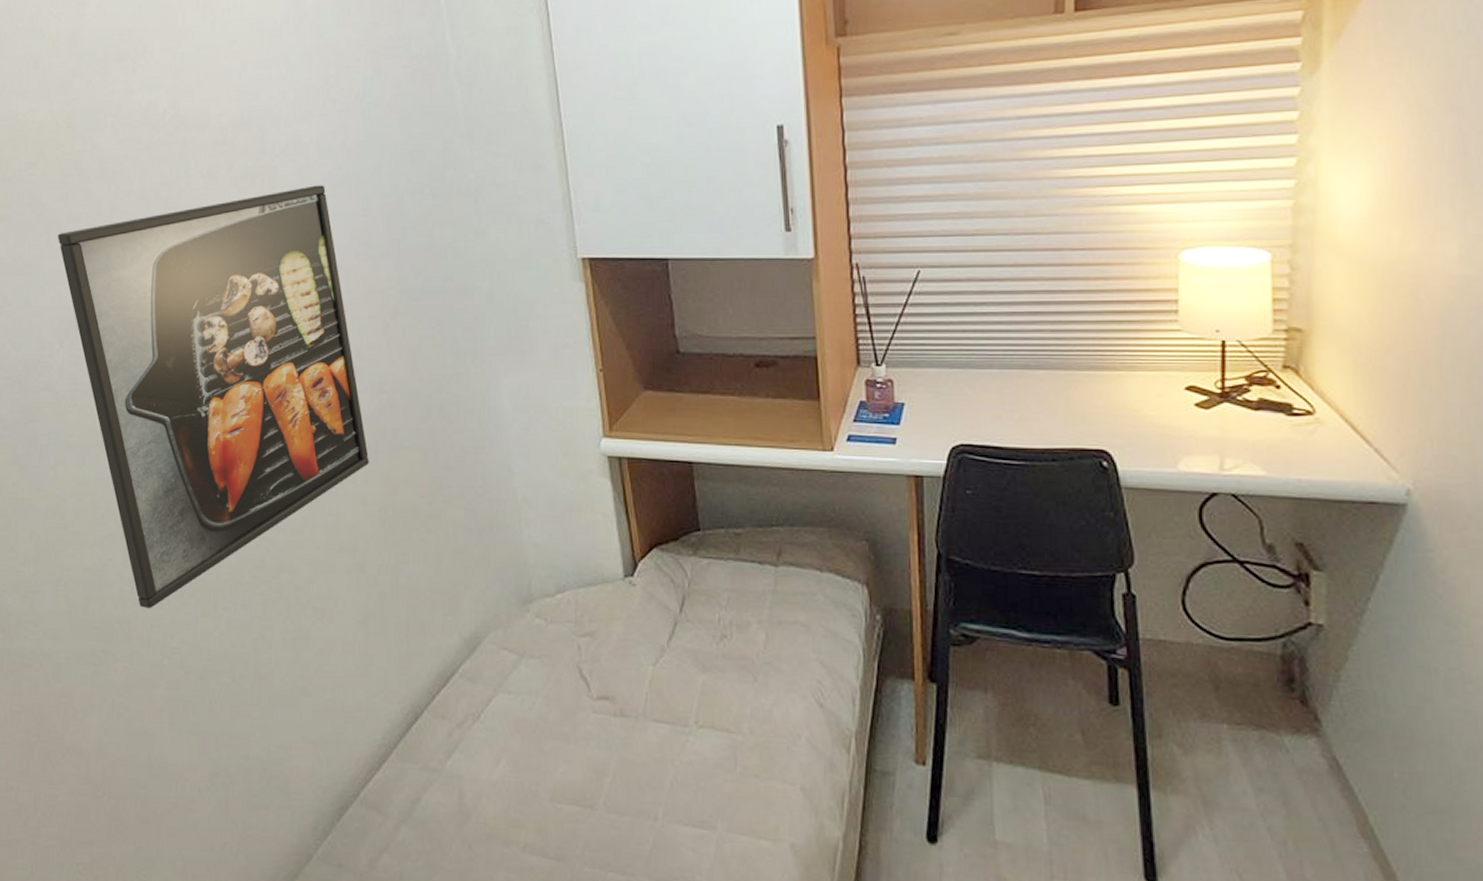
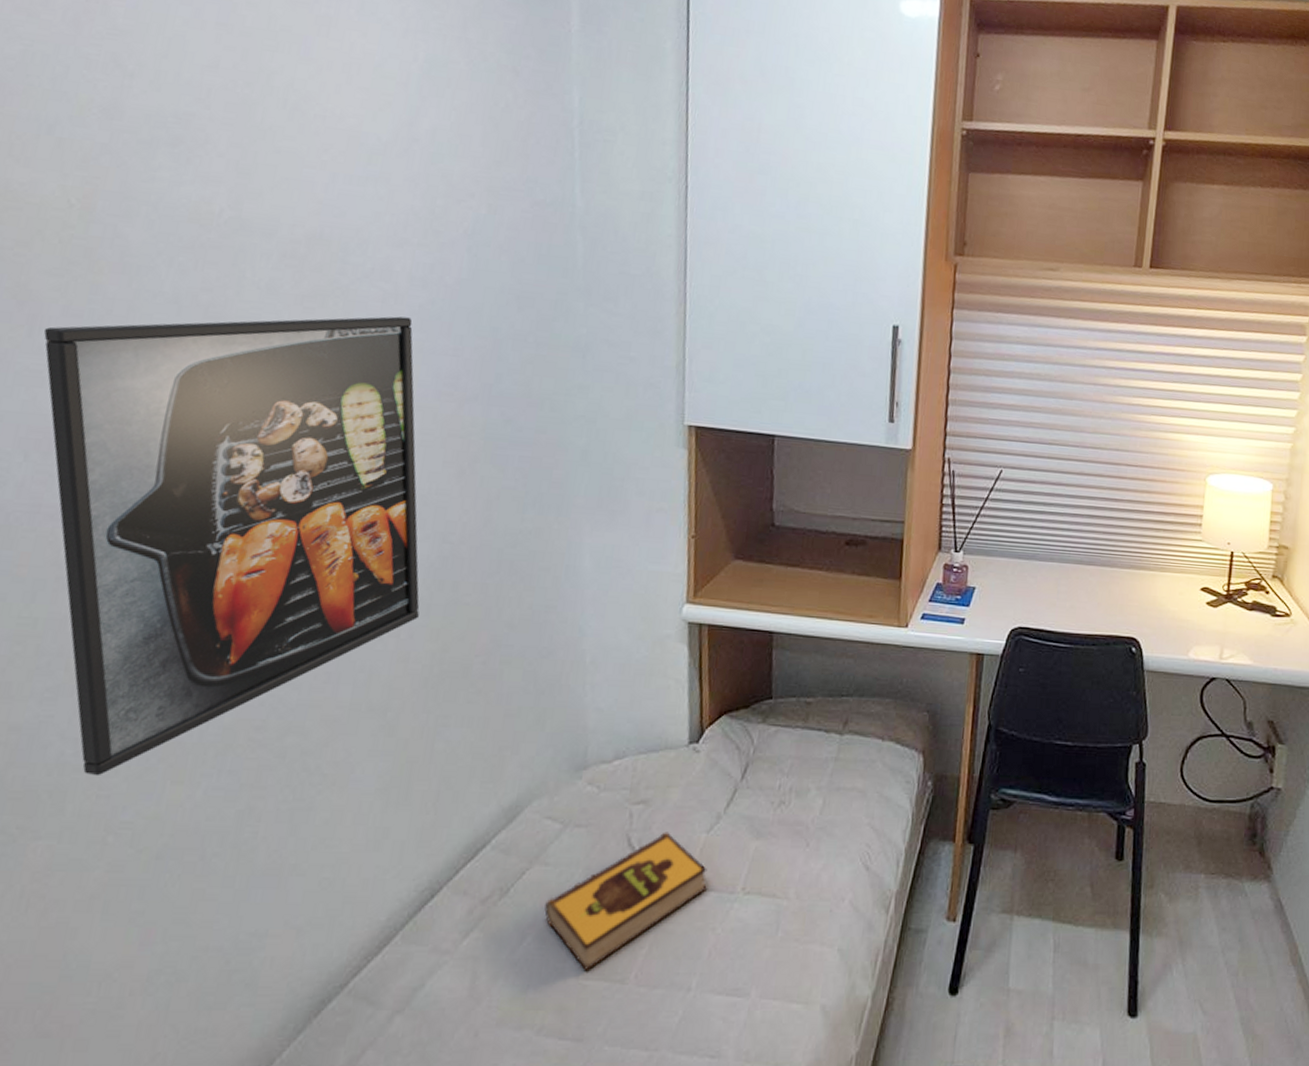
hardback book: none [513,664,660,794] -> present [544,832,708,970]

